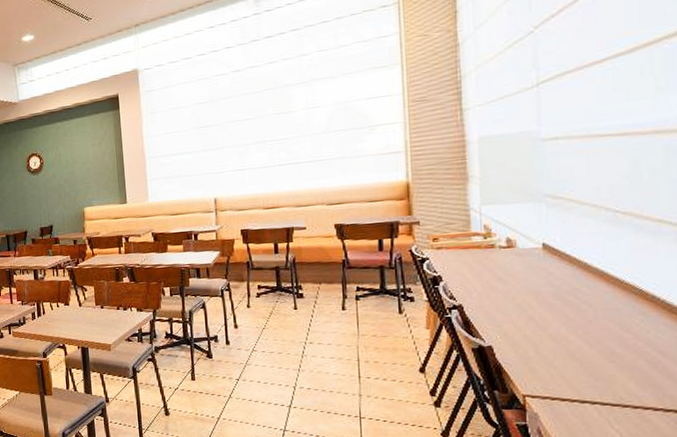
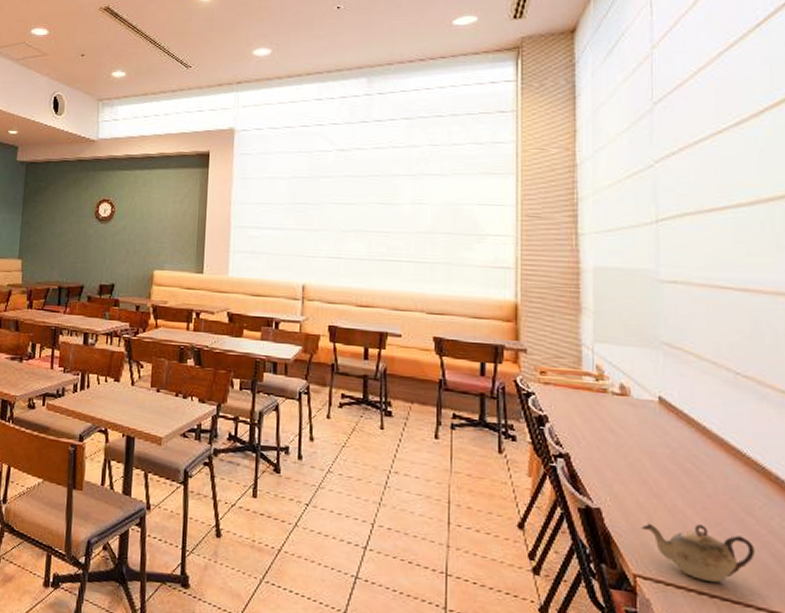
teapot: none [529,345,632,392] -> present [641,523,755,582]

